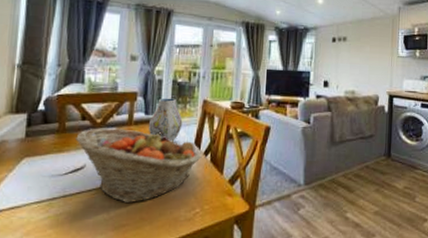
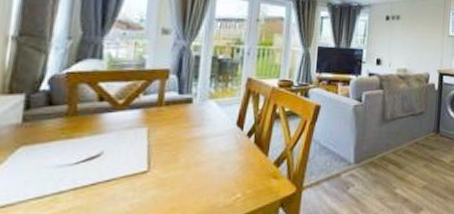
fruit basket: present [76,128,201,203] -> none [90,109,244,192]
vase: present [148,98,183,142] -> none [182,76,224,123]

